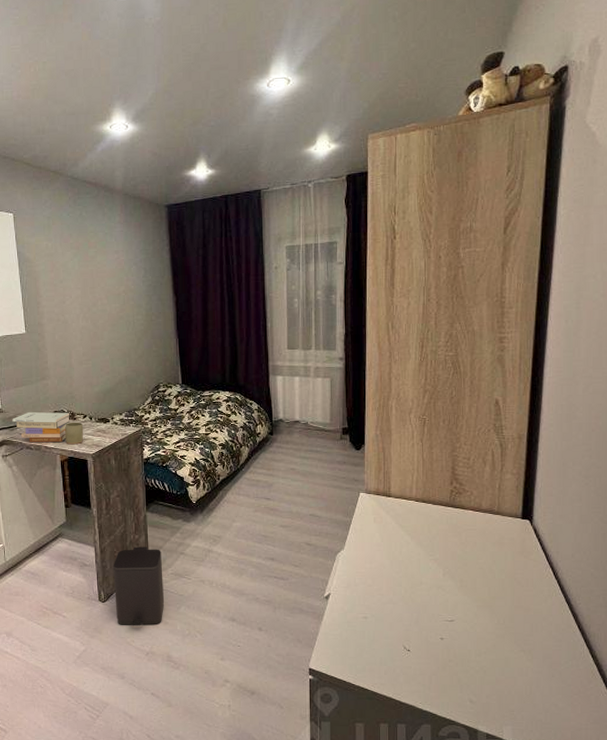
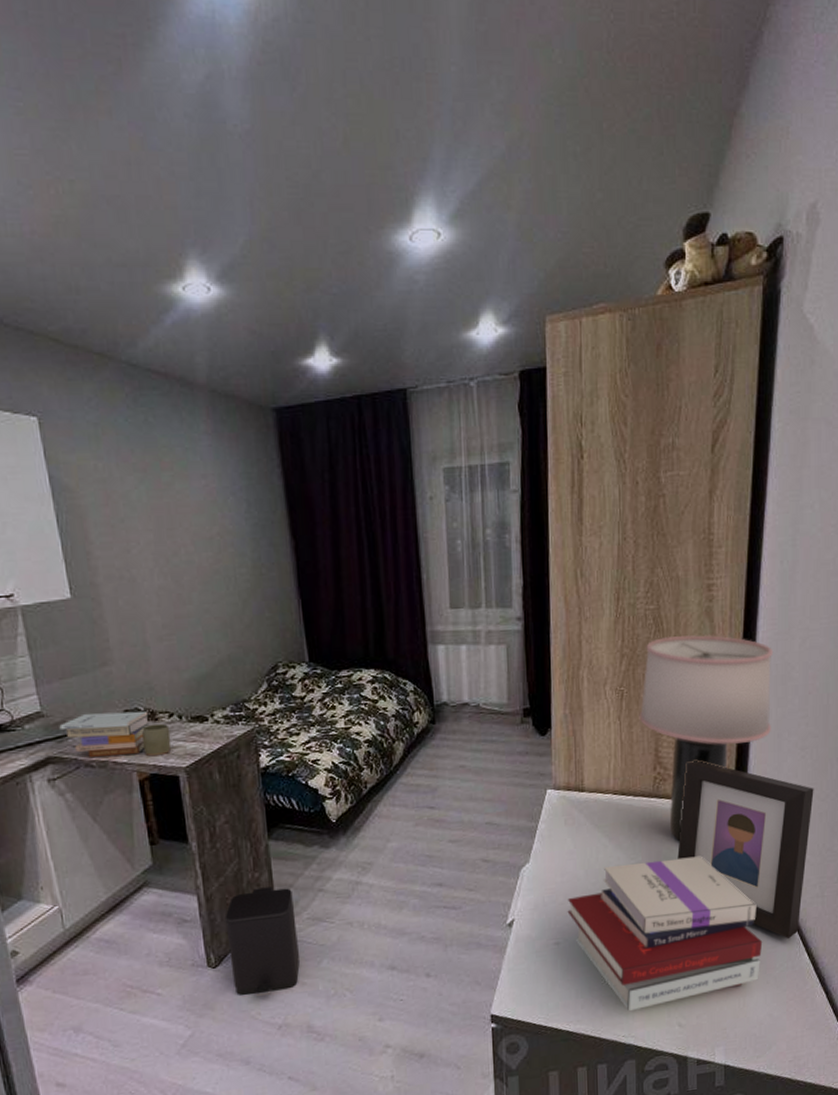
books: none [374,559,549,683] -> present [567,856,763,1012]
table lamp: none [438,377,559,544] -> present [639,634,774,841]
picture frame: none [471,480,597,639] -> present [677,761,814,939]

